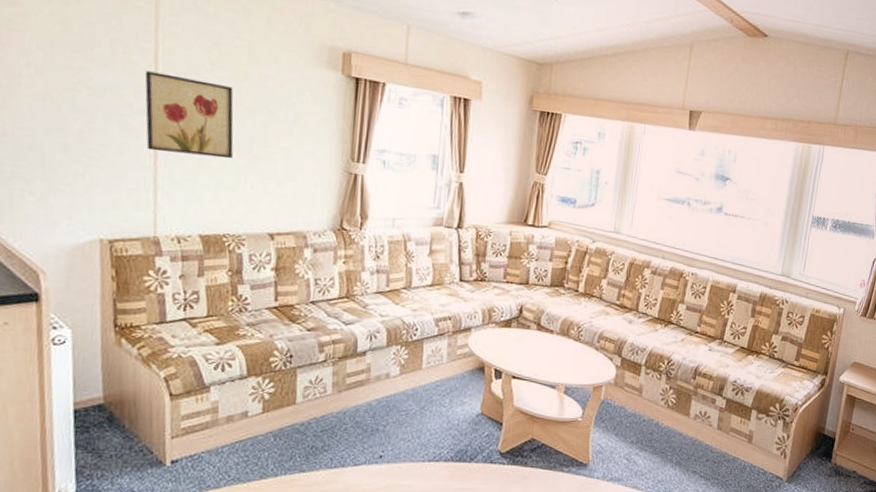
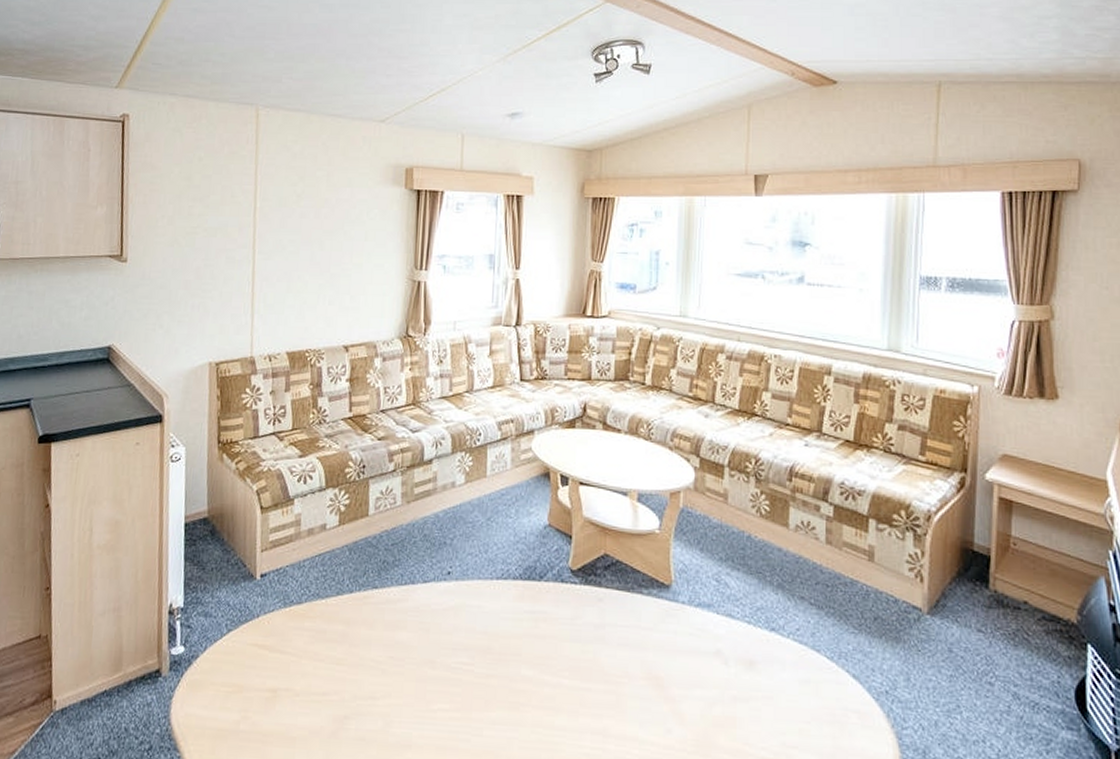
wall art: present [144,71,234,159] -> none [246,209,315,279]

